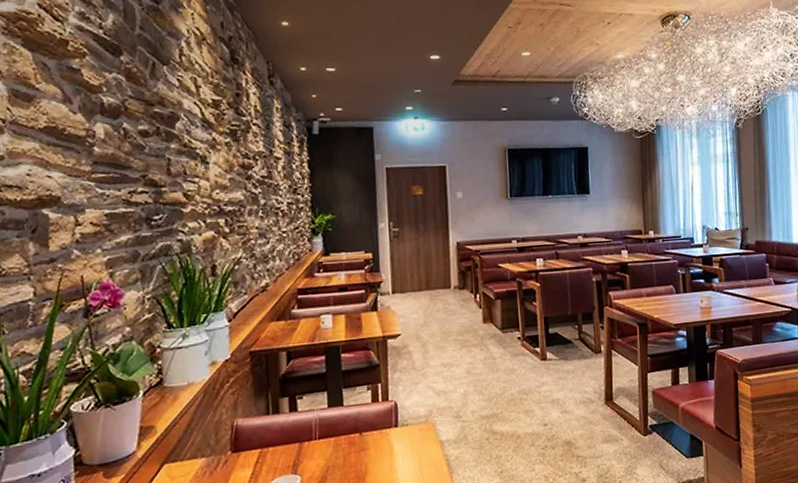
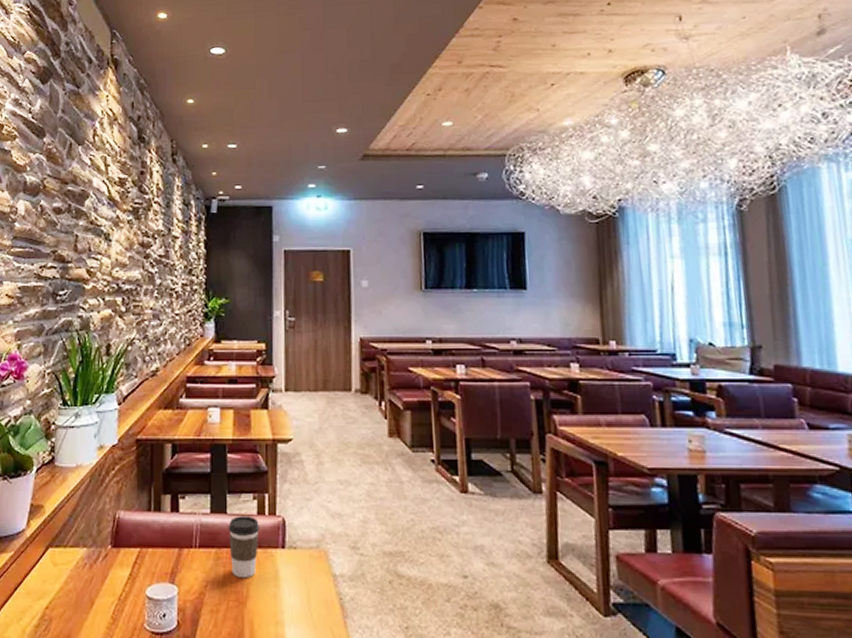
coffee cup: none [346,405,374,459] -> present [228,516,259,579]

